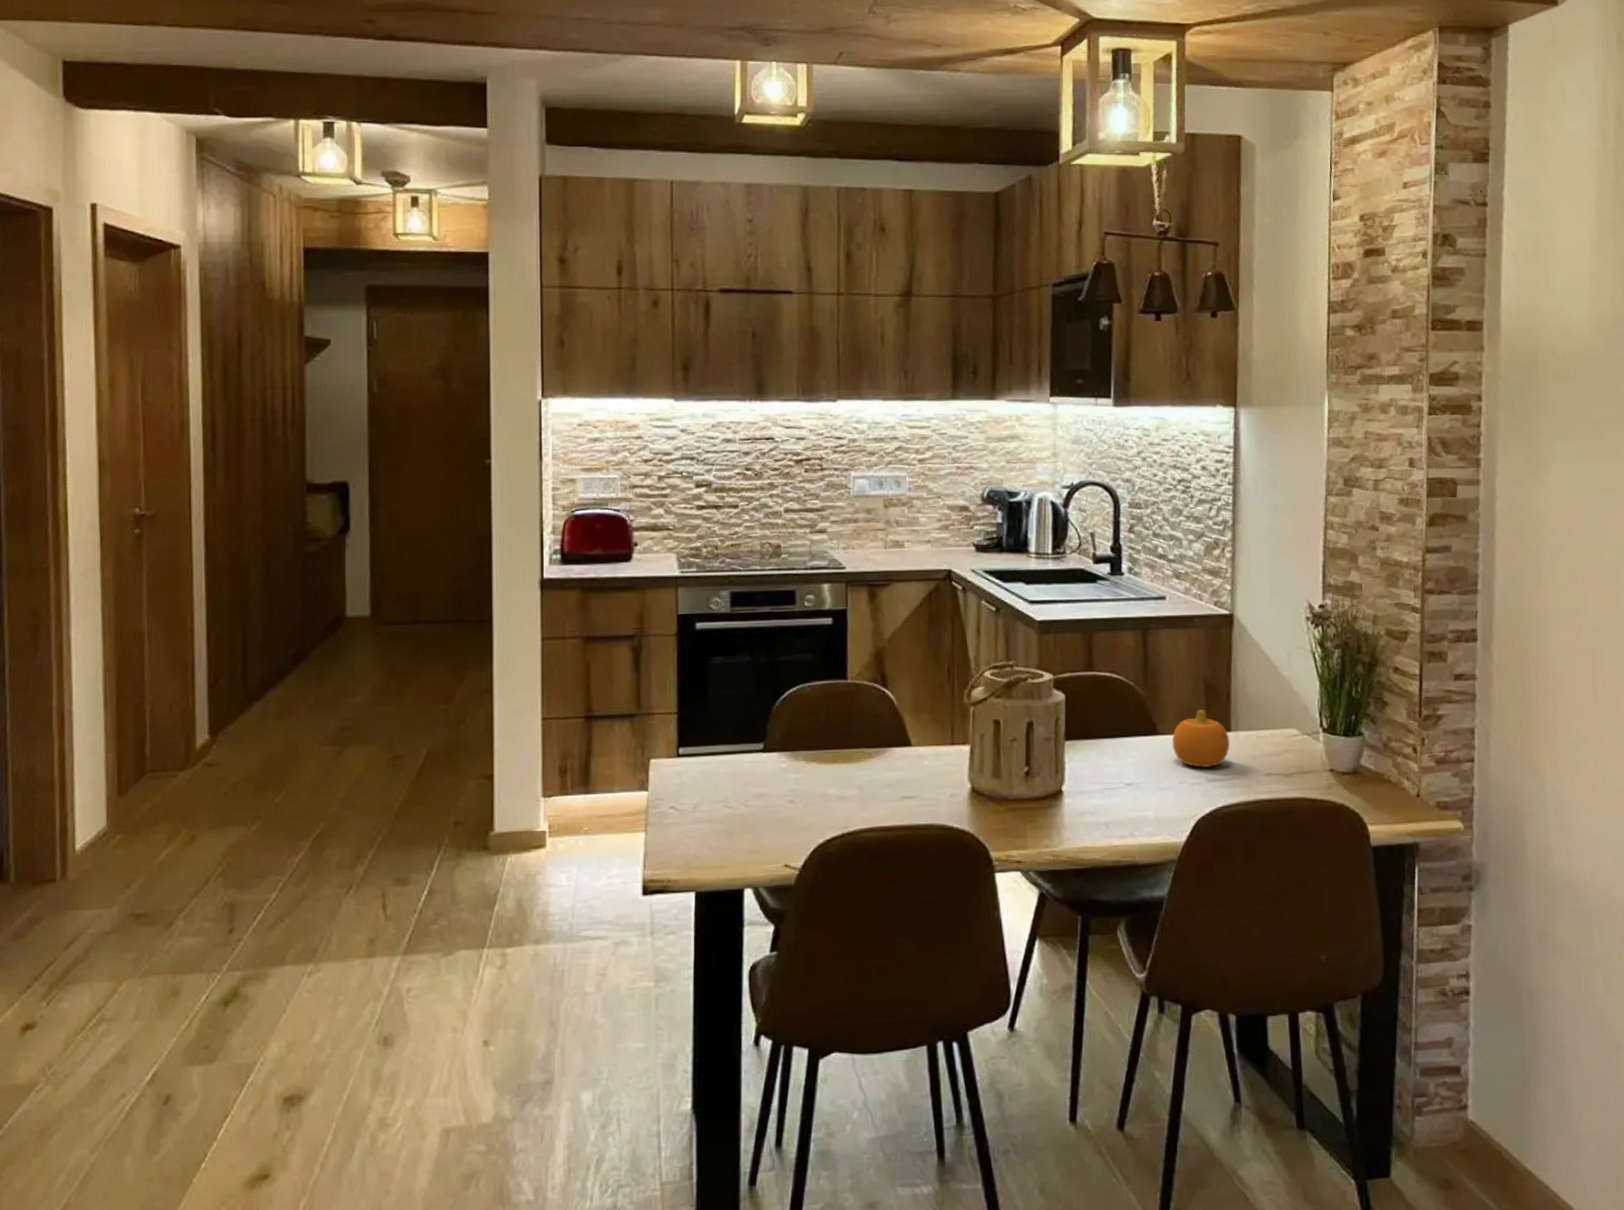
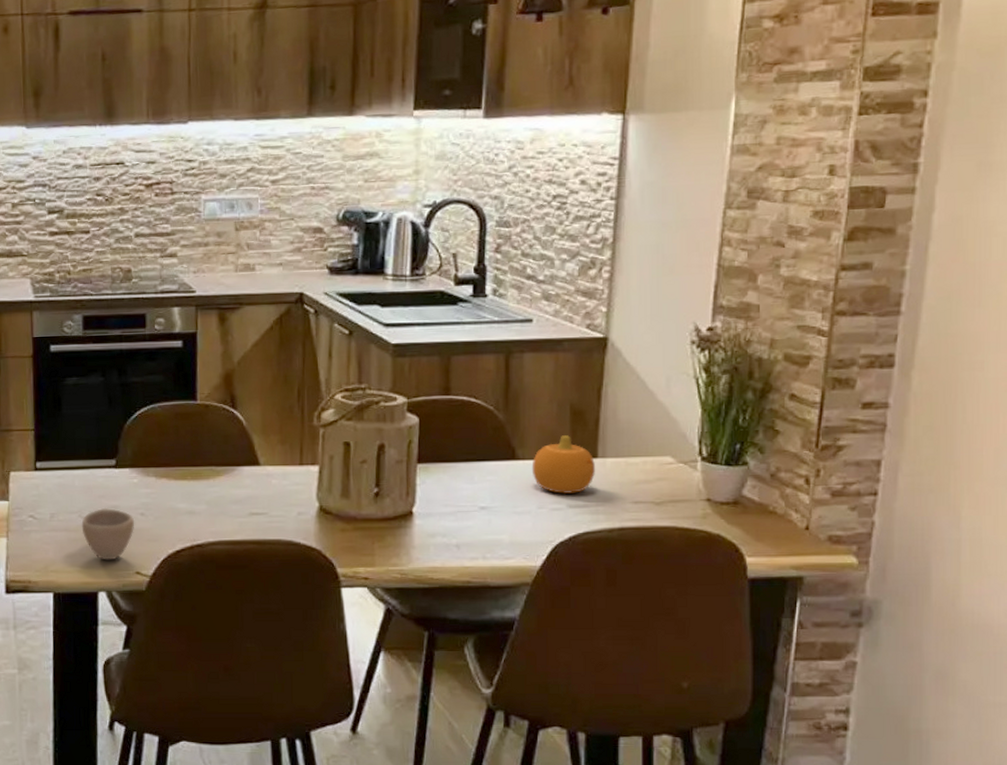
cup: none [726,795,784,853] -> present [81,507,135,560]

